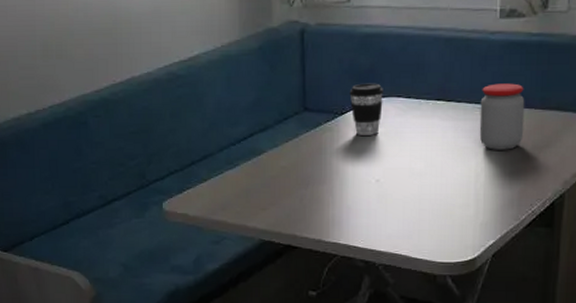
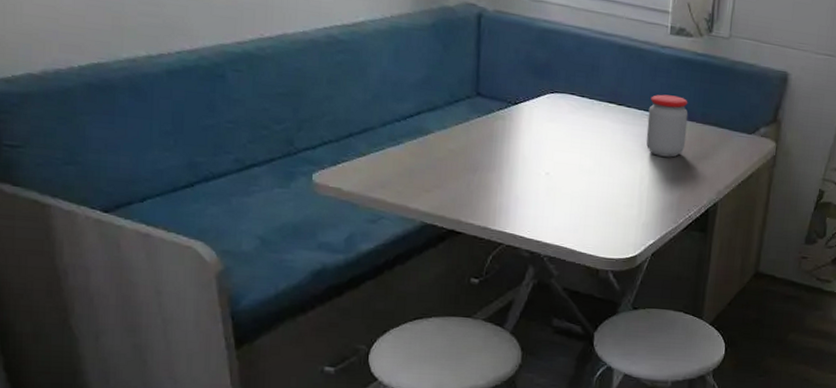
coffee cup: present [349,83,383,135] -> none [524,76,558,129]

